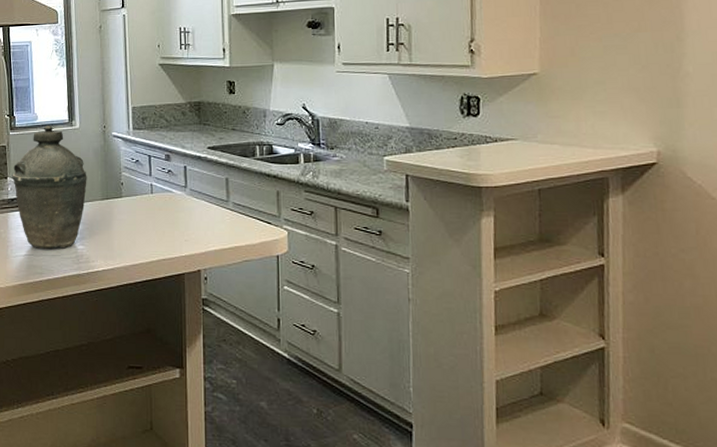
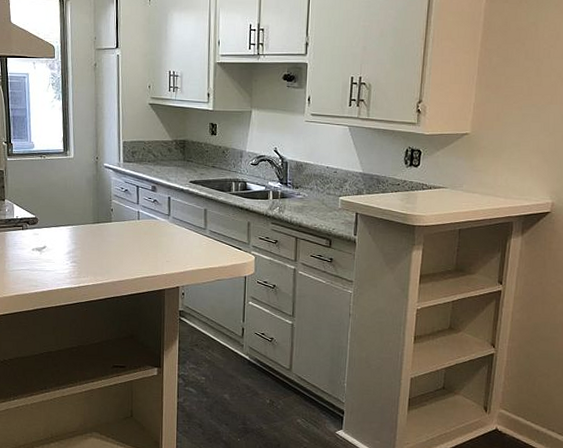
kettle: present [12,126,87,250] -> none [9,154,80,266]

